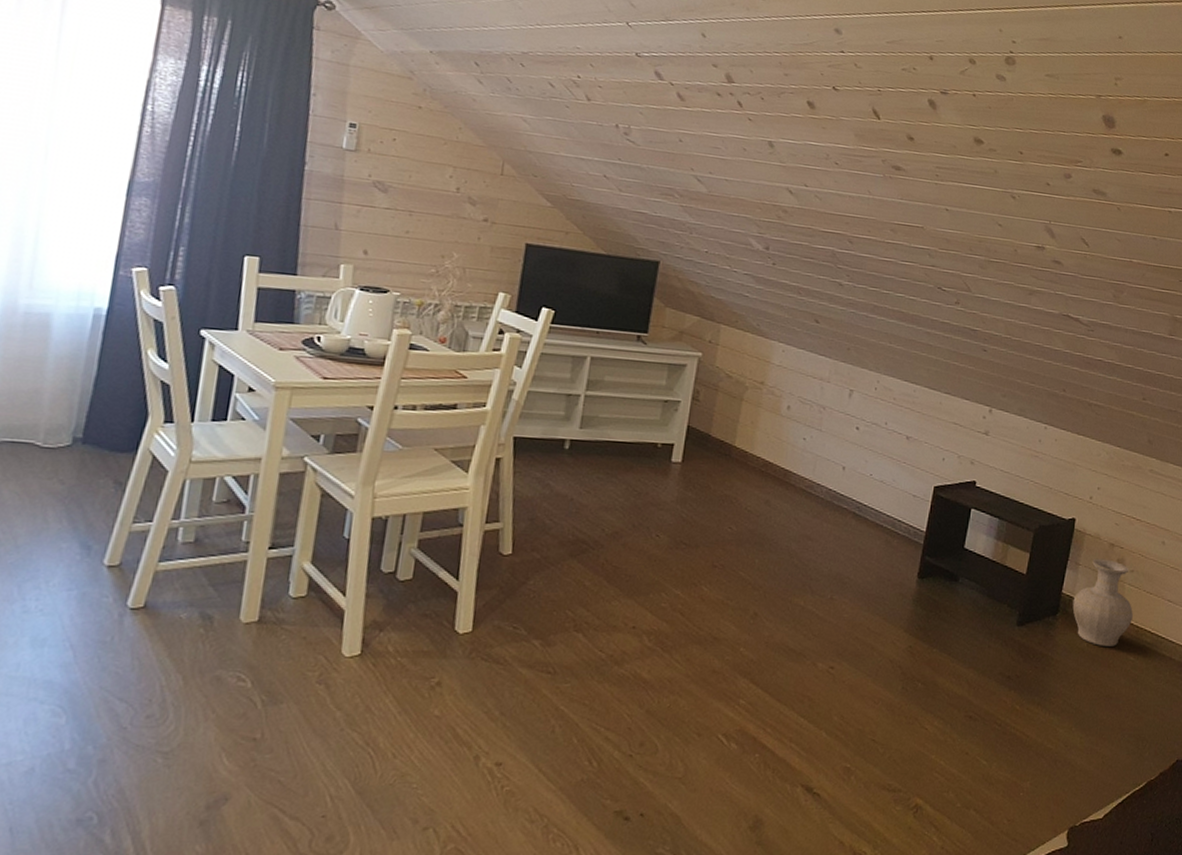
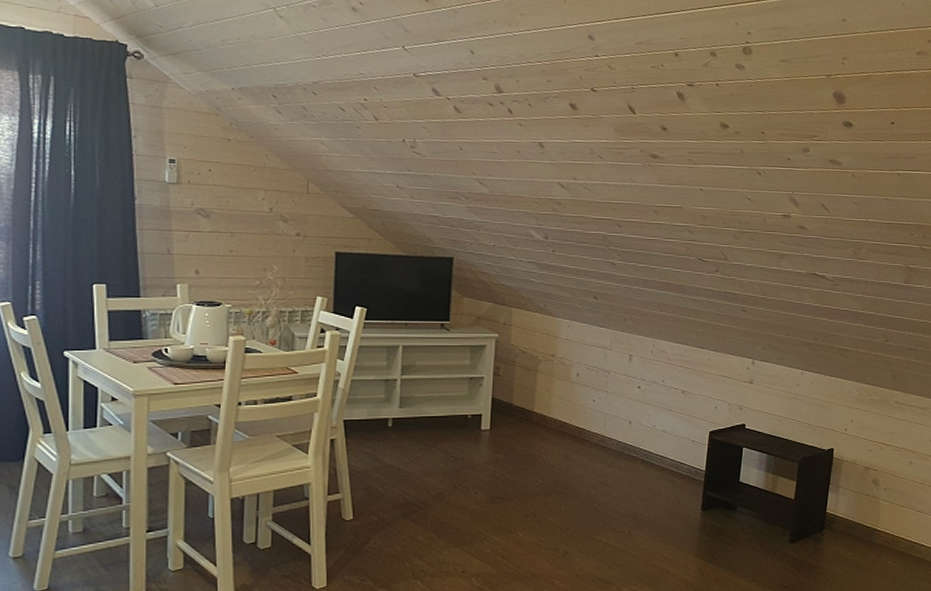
vase: present [1072,558,1133,646] -> none [836,480,888,554]

